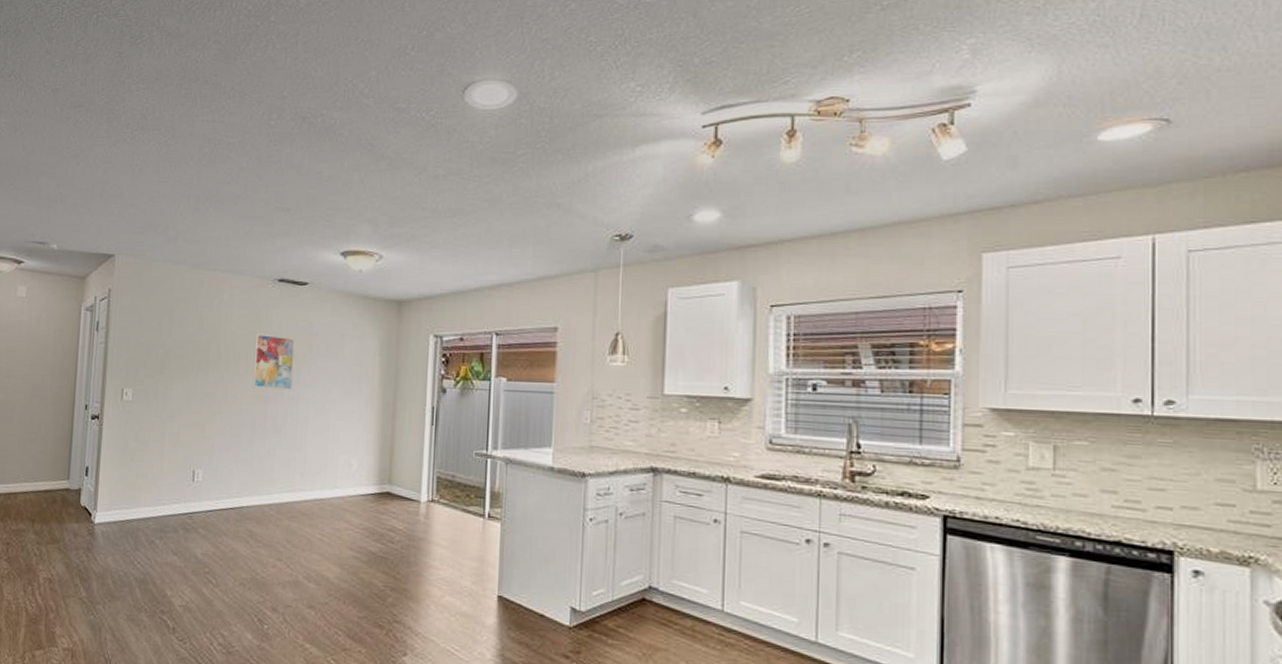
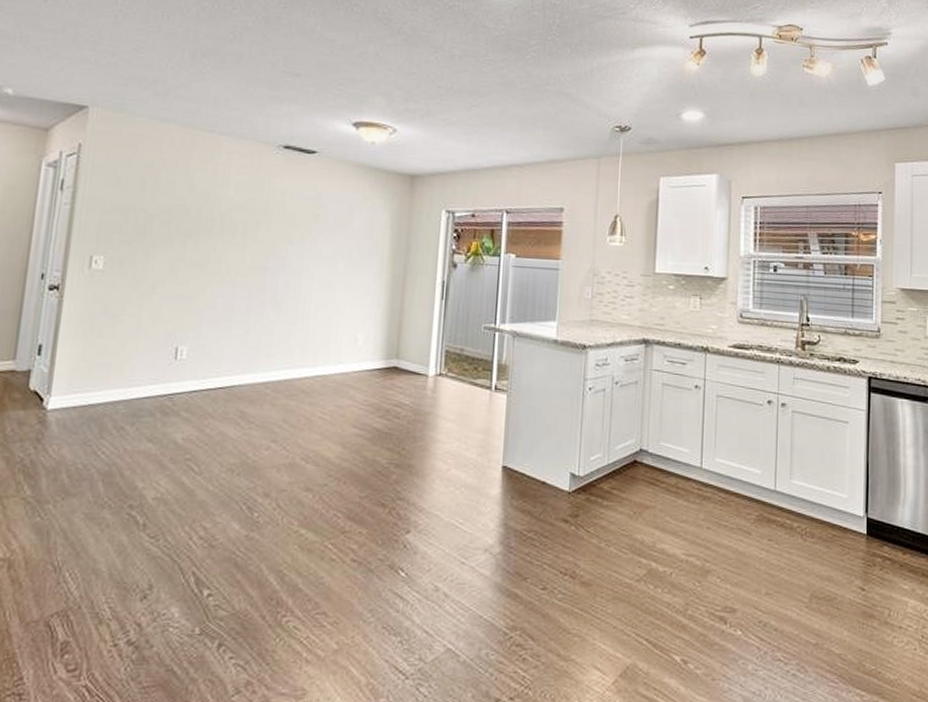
wall art: present [252,333,295,391] -> none [250,201,300,263]

